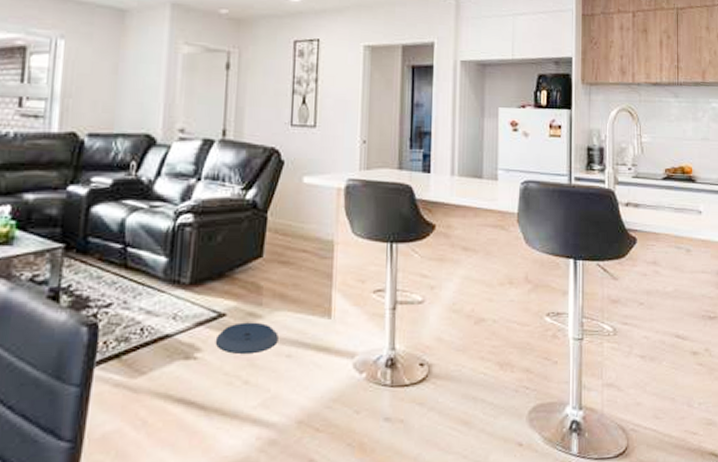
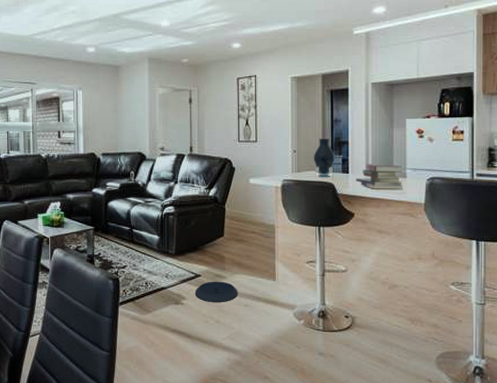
vase: none [387,127,414,179] -> present [313,139,335,178]
books: none [438,161,493,195] -> present [355,163,403,189]

